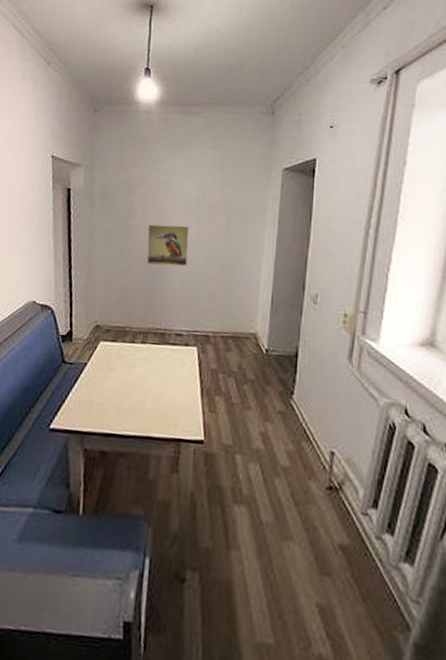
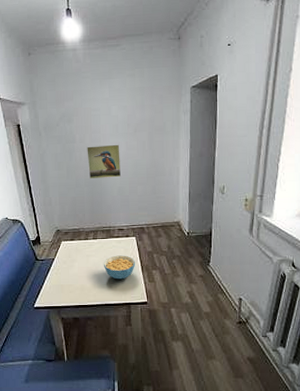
cereal bowl: none [150,369,194,404] -> present [103,255,136,280]

